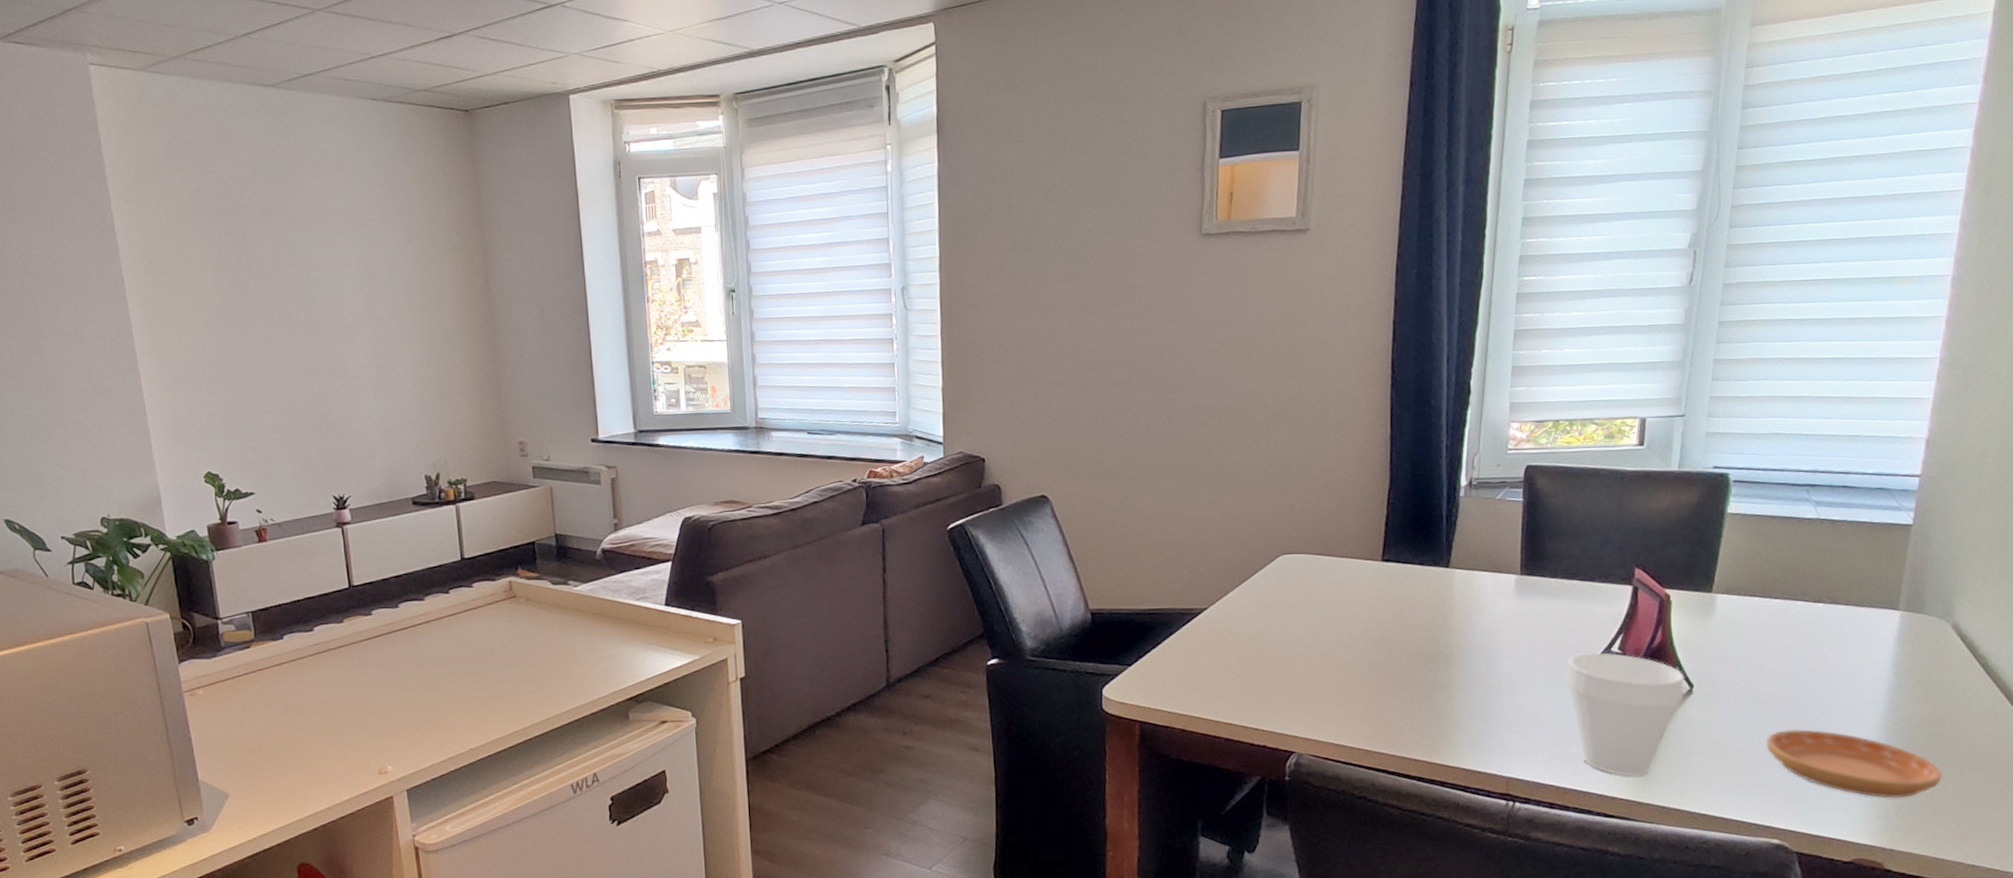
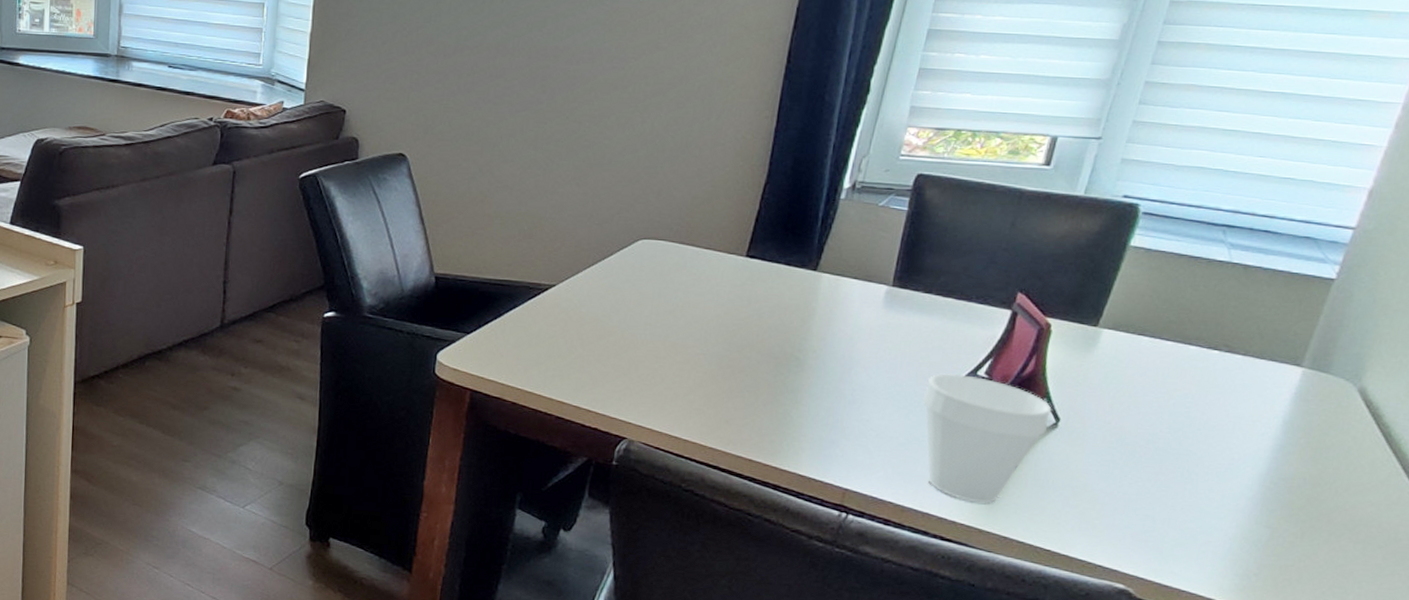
saucer: present [1767,728,1942,799] -> none [1128,475,1316,559]

